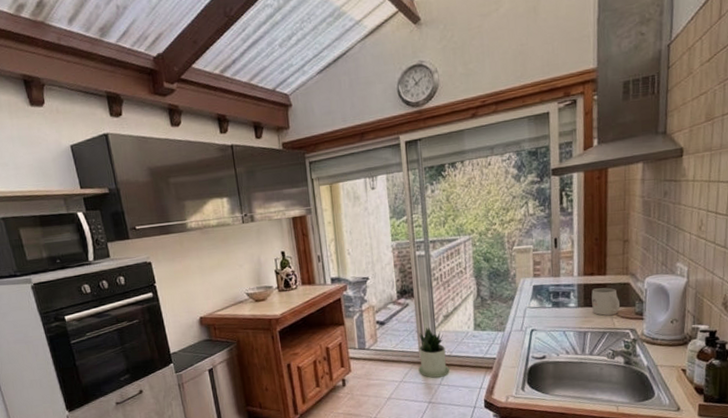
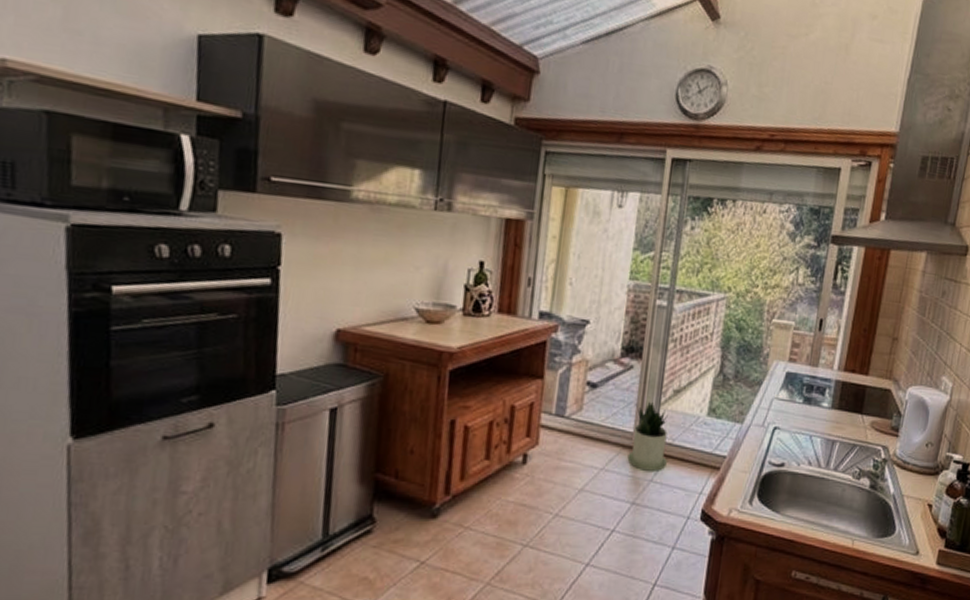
mug: present [591,287,621,316] -> none [846,389,878,426]

